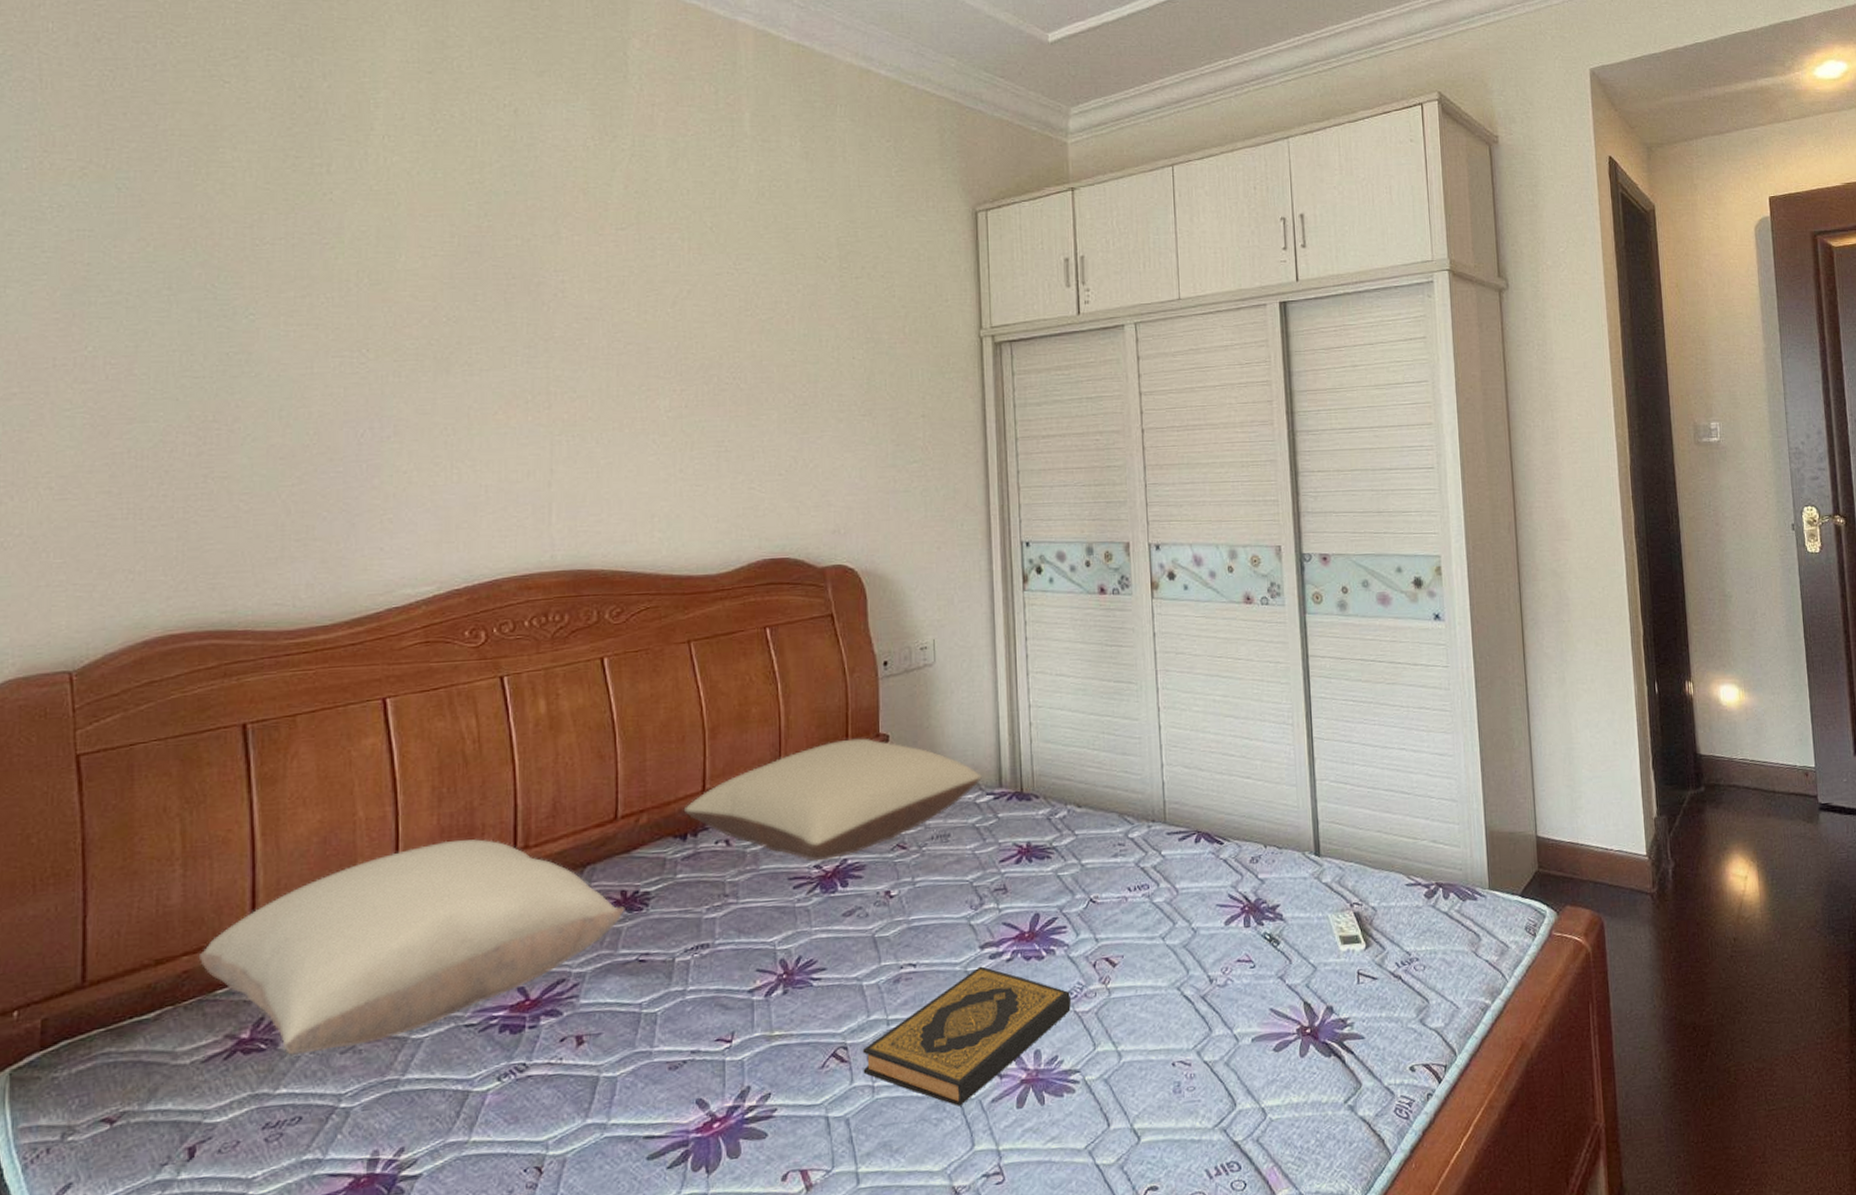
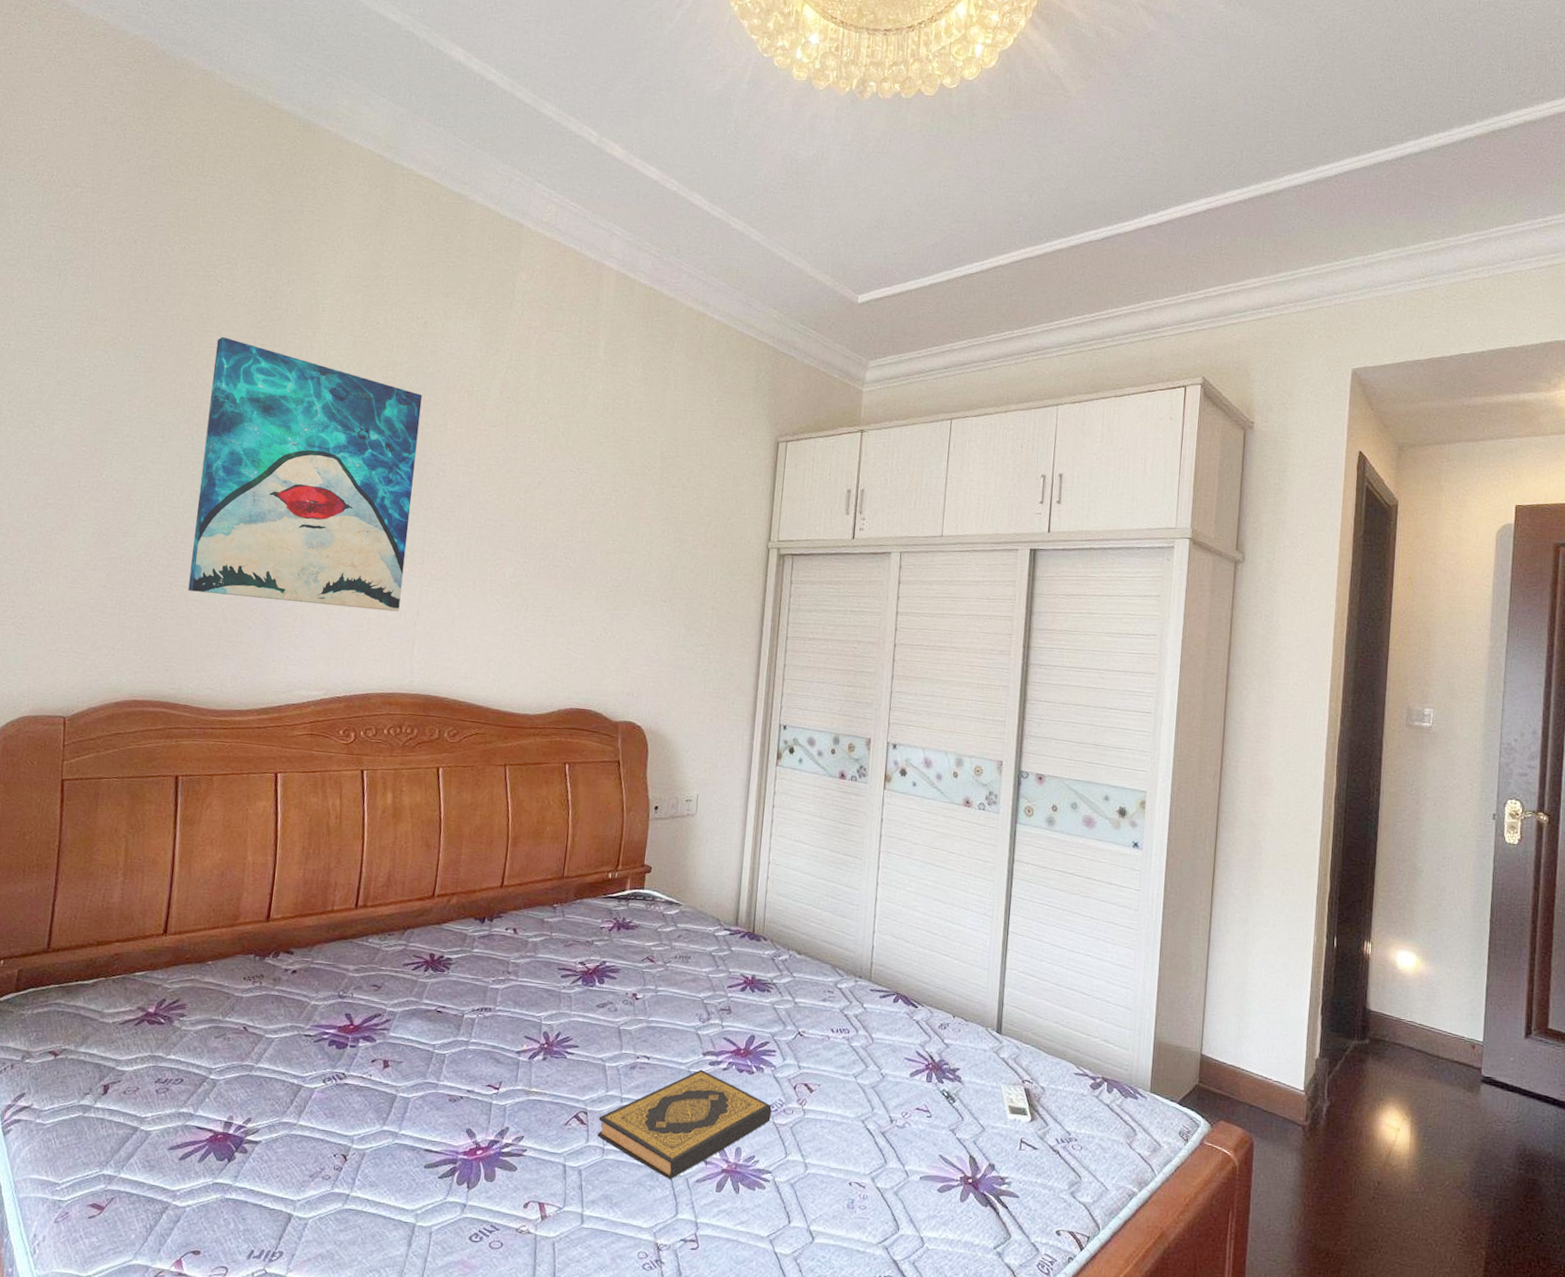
pillow: present [198,839,625,1055] -> none [126,890,432,1034]
wall art: none [230,151,526,483] -> present [188,336,423,612]
pillow: present [683,738,982,861] -> none [484,864,722,960]

